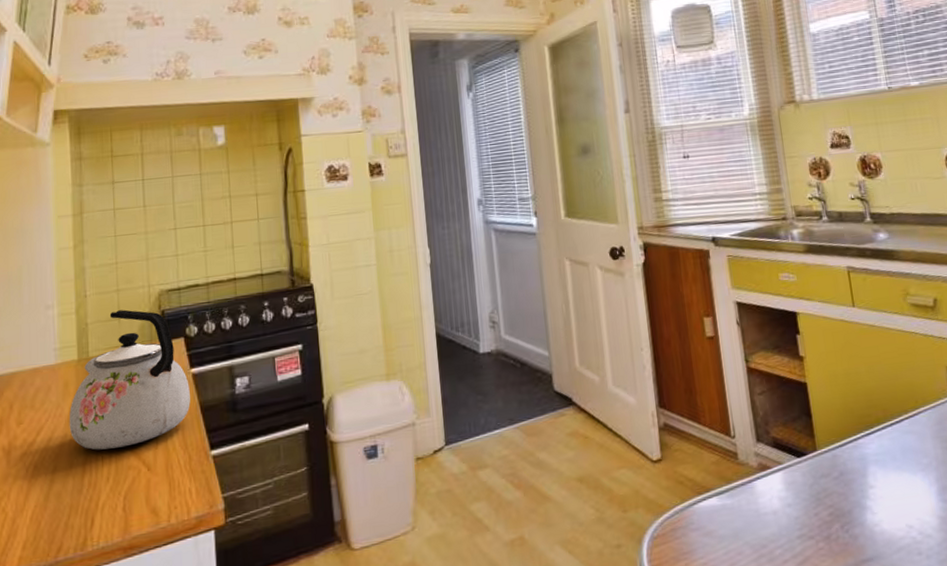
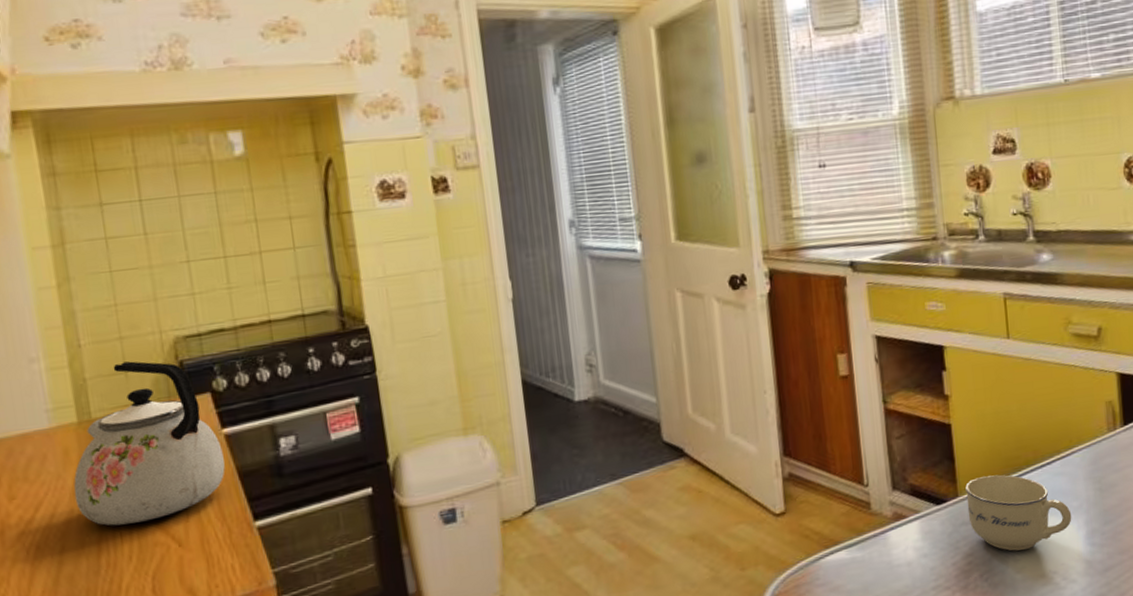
cup: none [823,431,923,504] -> present [965,474,1072,551]

